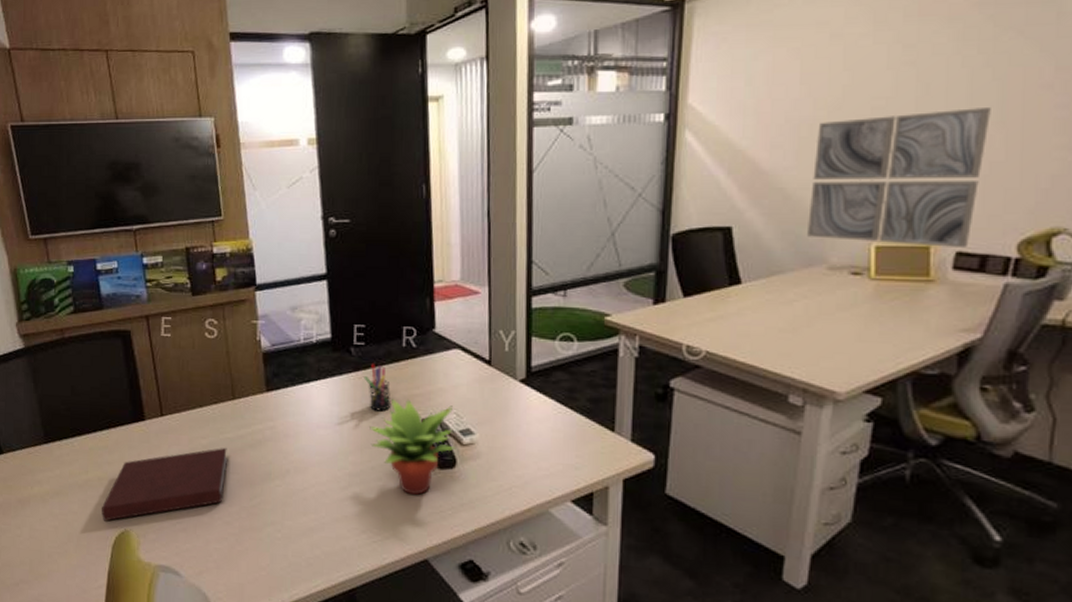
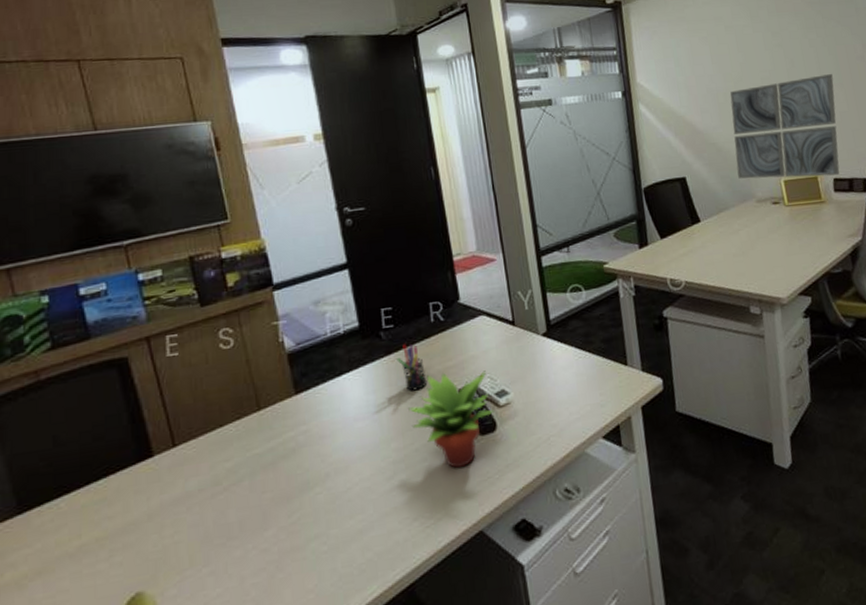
notebook: present [102,447,228,521] -> none [103,465,259,591]

